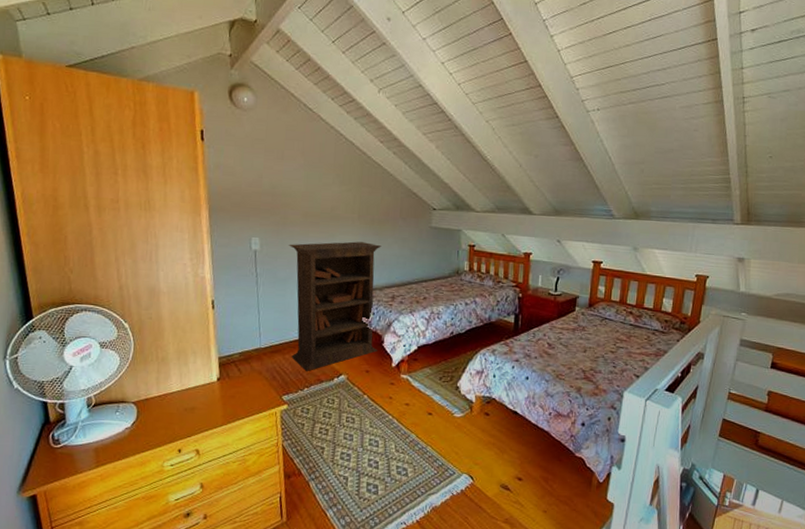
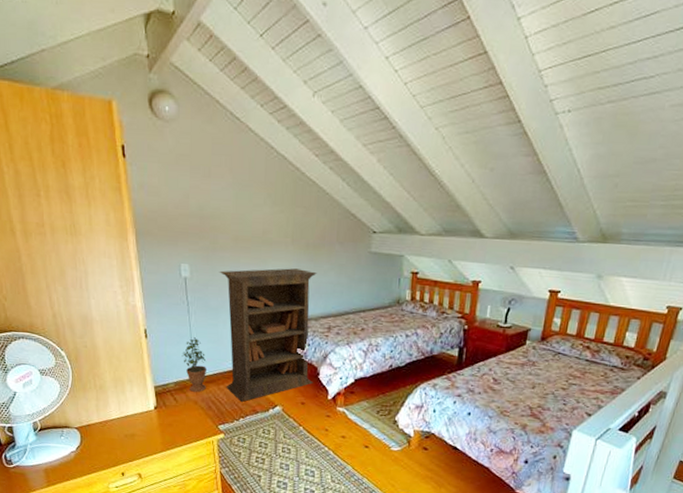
potted plant: none [248,308,273,362] -> present [182,337,207,392]

